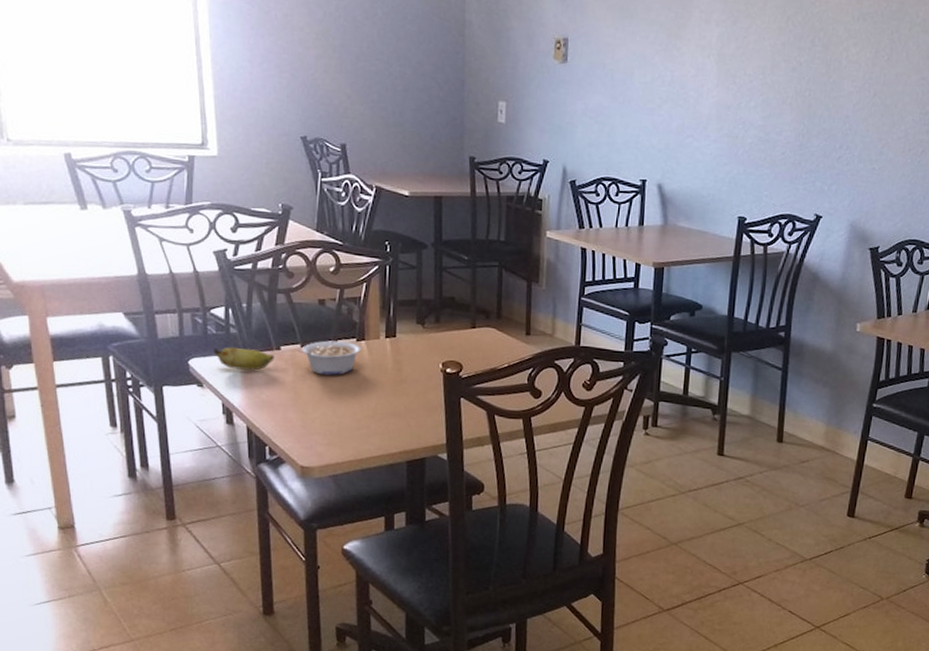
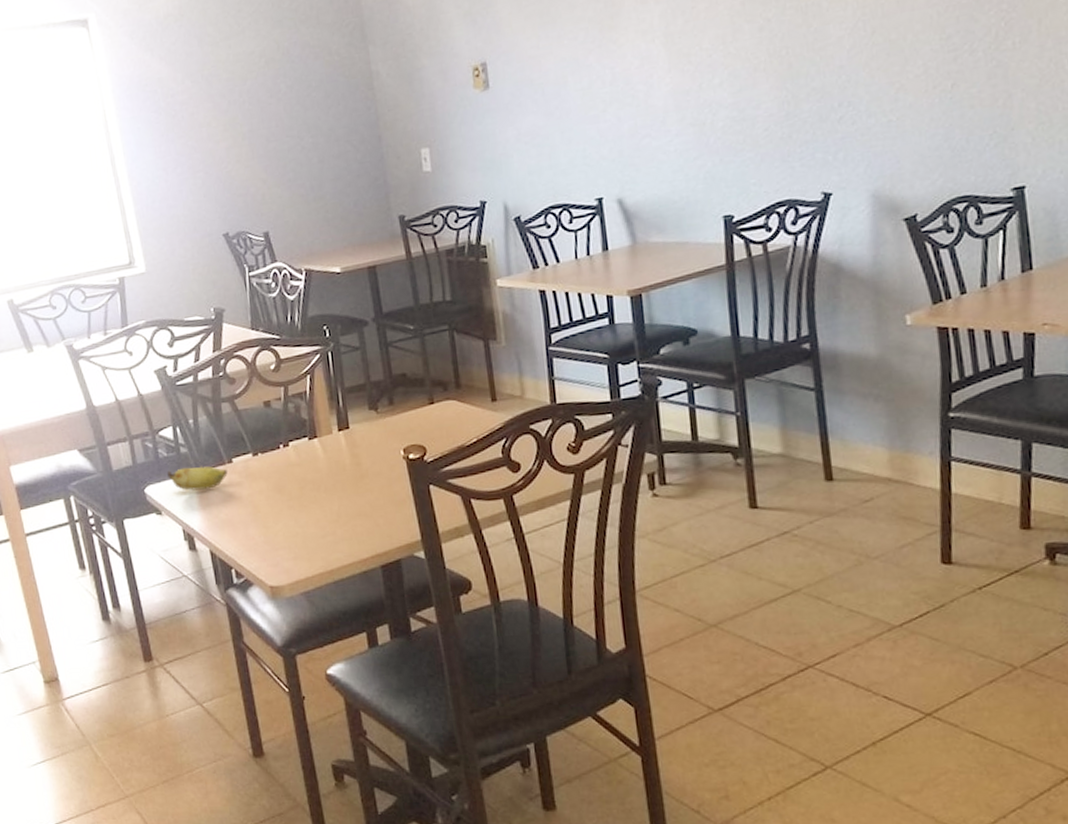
legume: present [298,340,361,376] -> none [251,442,315,483]

